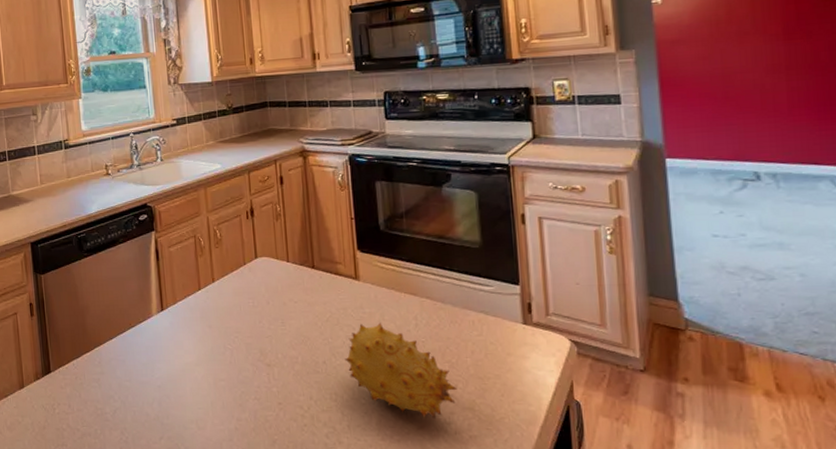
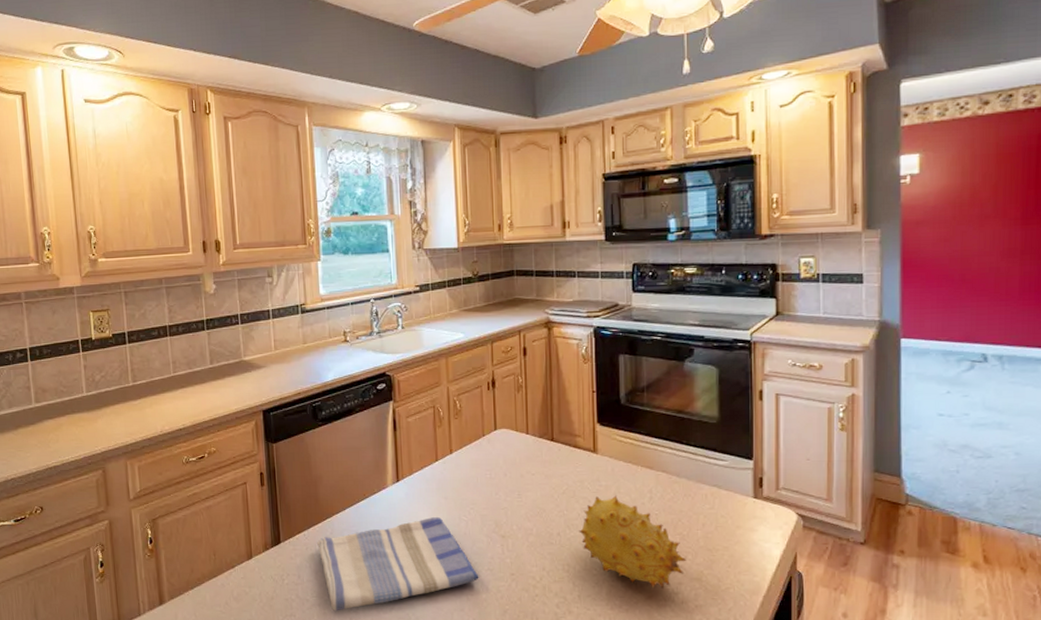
dish towel: none [85,345,247,441] -> present [316,516,479,611]

